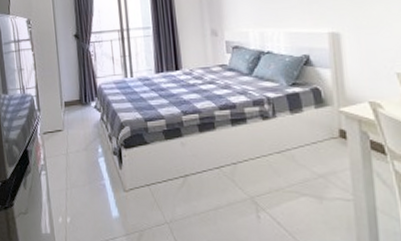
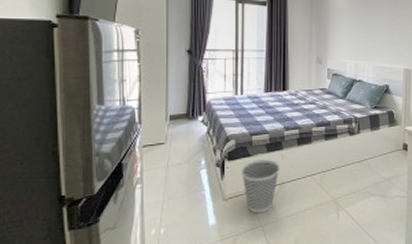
wastebasket: none [138,148,182,209] -> present [240,159,281,214]

